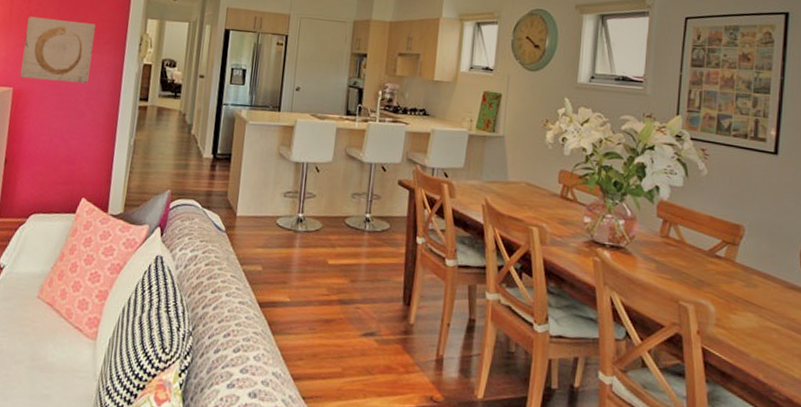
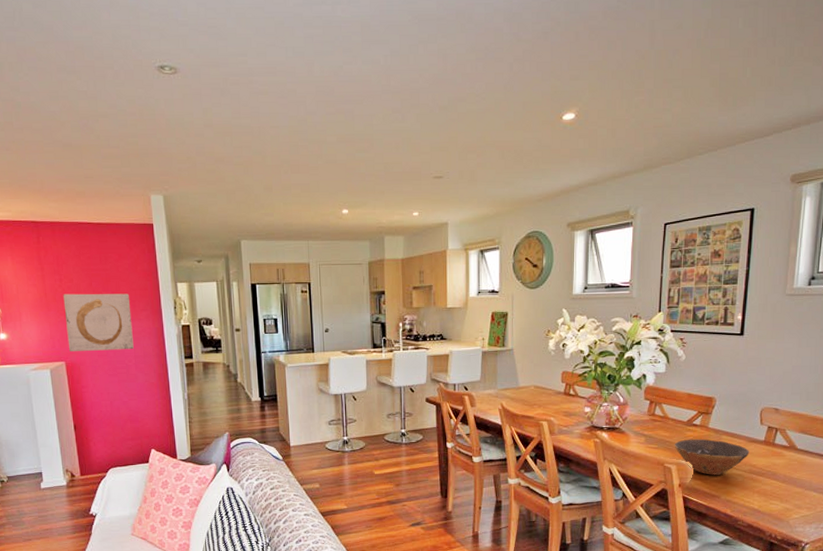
bowl: none [692,273,787,326] -> present [674,439,750,475]

